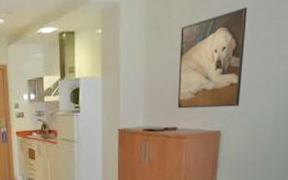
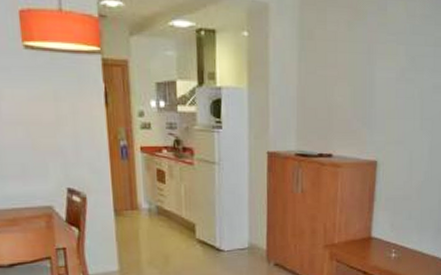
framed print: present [177,7,248,109] -> none [332,29,404,135]

